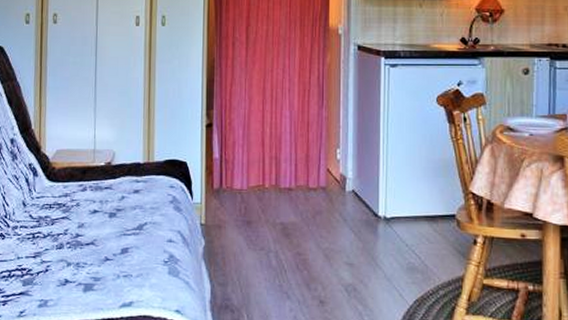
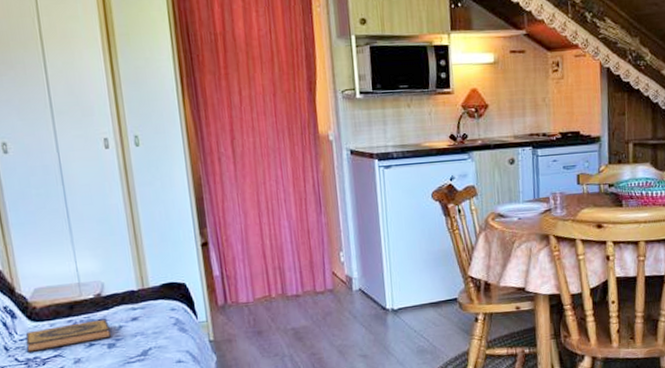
hardback book: none [41,187,115,212] -> present [25,319,112,354]

